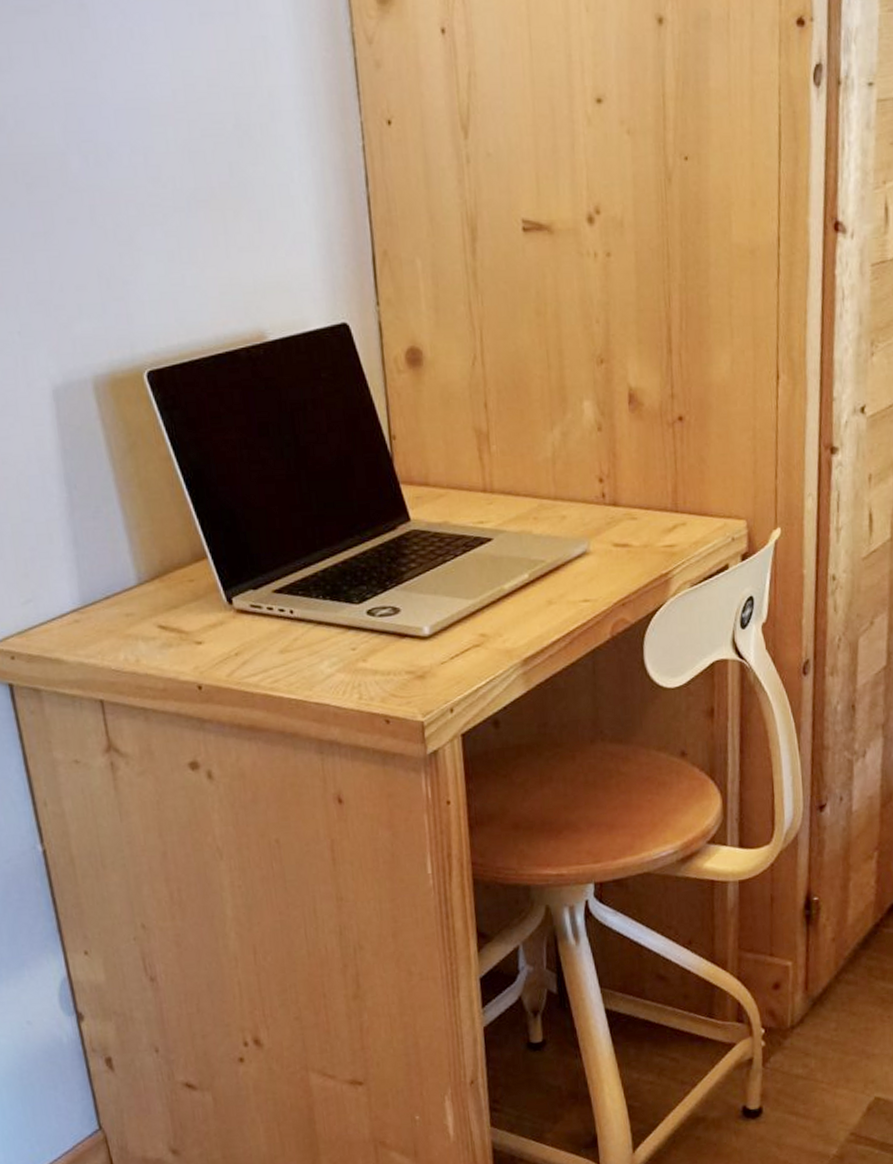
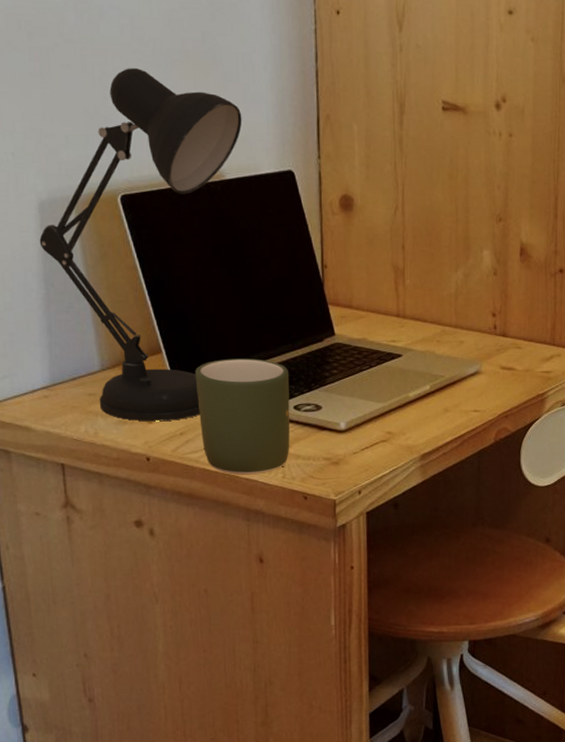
desk lamp: none [56,215,284,643] -> present [39,68,242,422]
mug: none [247,556,366,700] -> present [195,358,290,475]

